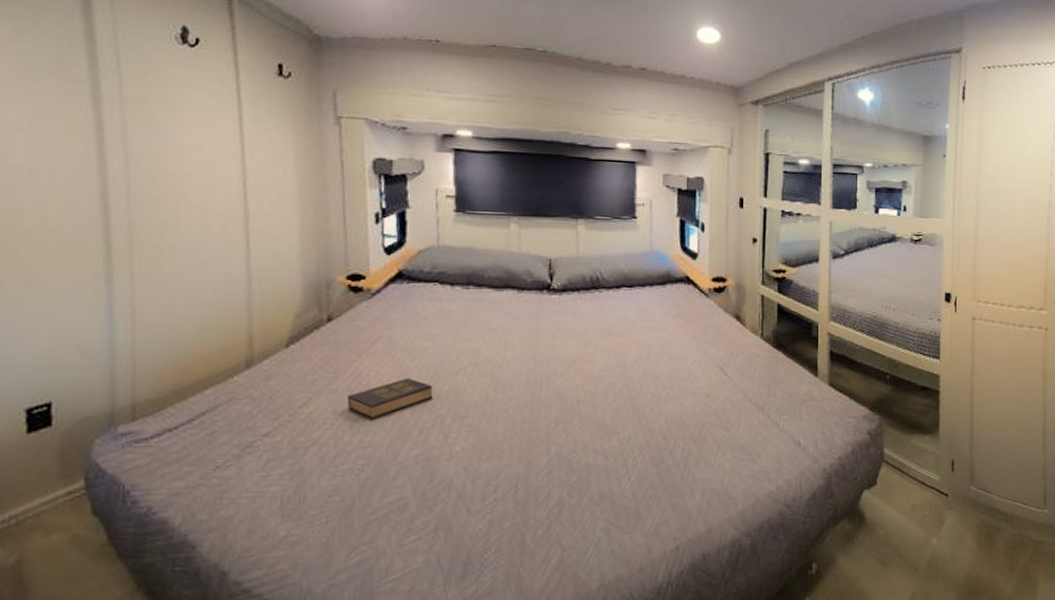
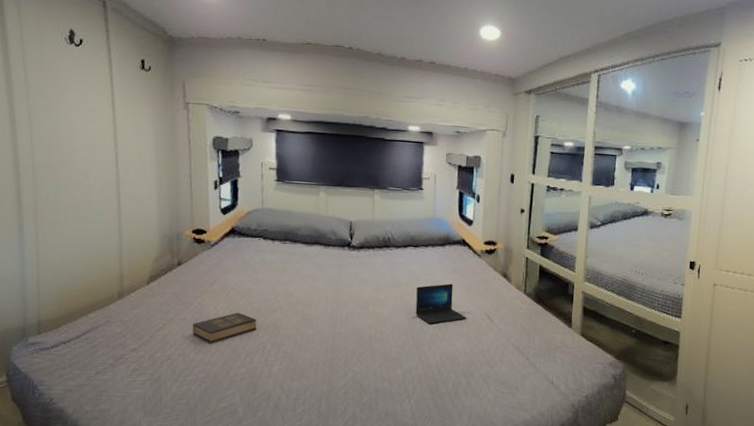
laptop: none [633,330,695,381] -> present [415,283,467,324]

